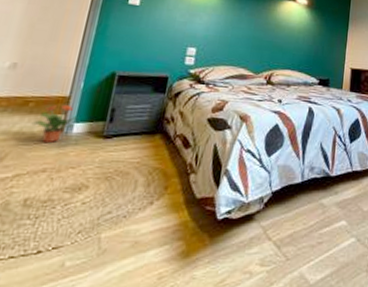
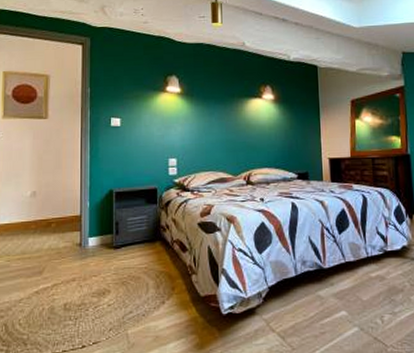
potted plant: present [31,104,76,144] -> none [57,222,89,257]

